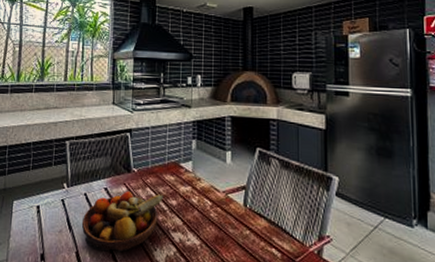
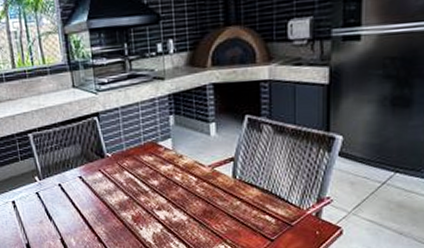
fruit bowl: present [81,190,164,252] -> none [60,176,144,236]

